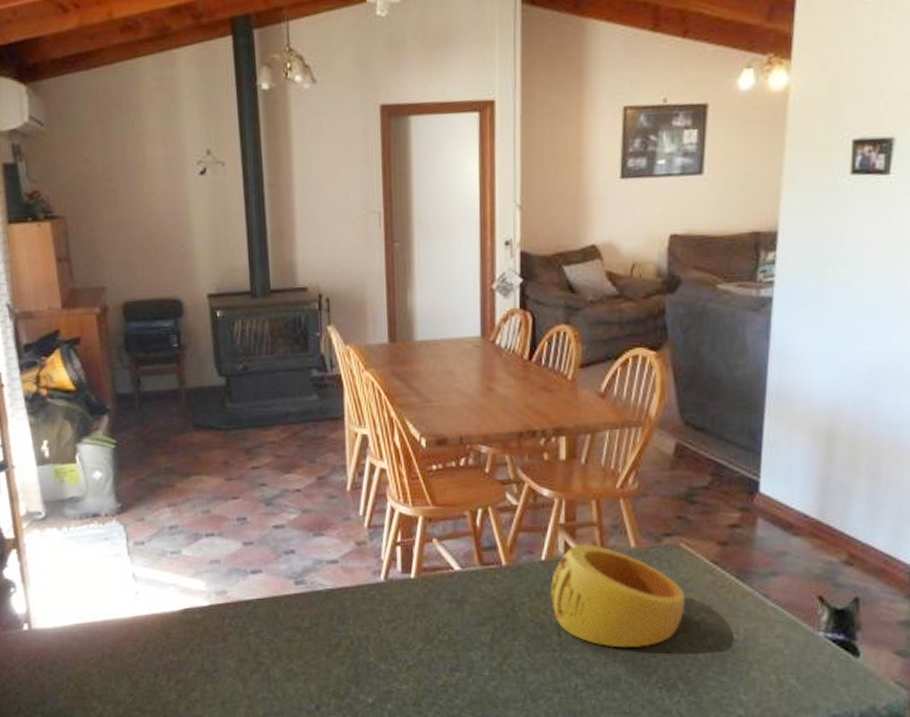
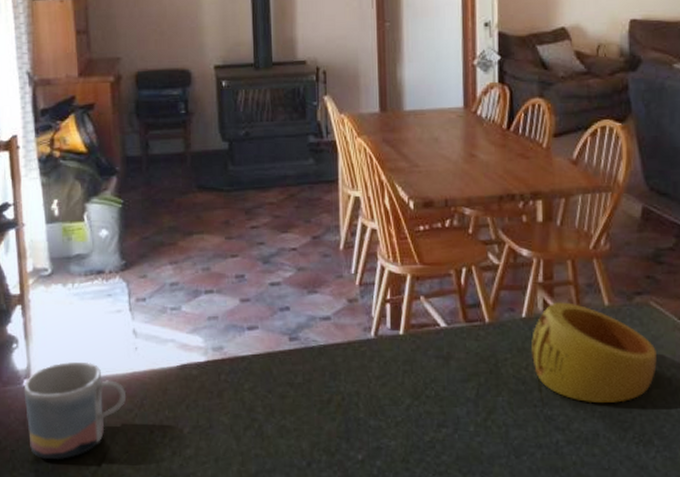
mug: none [24,605,129,702] -> present [23,361,127,459]

